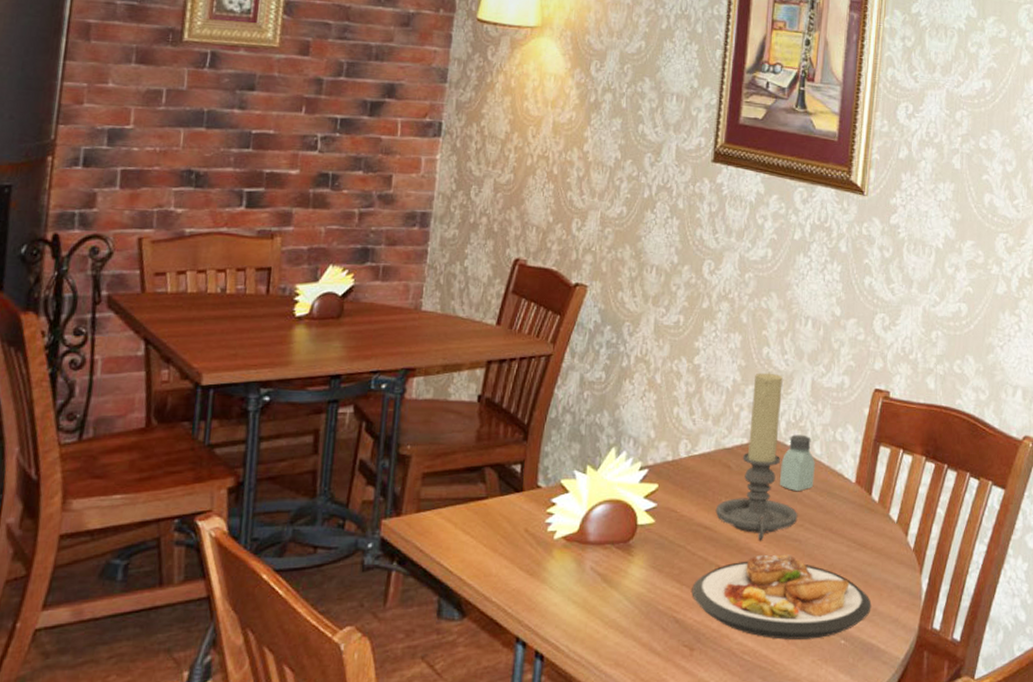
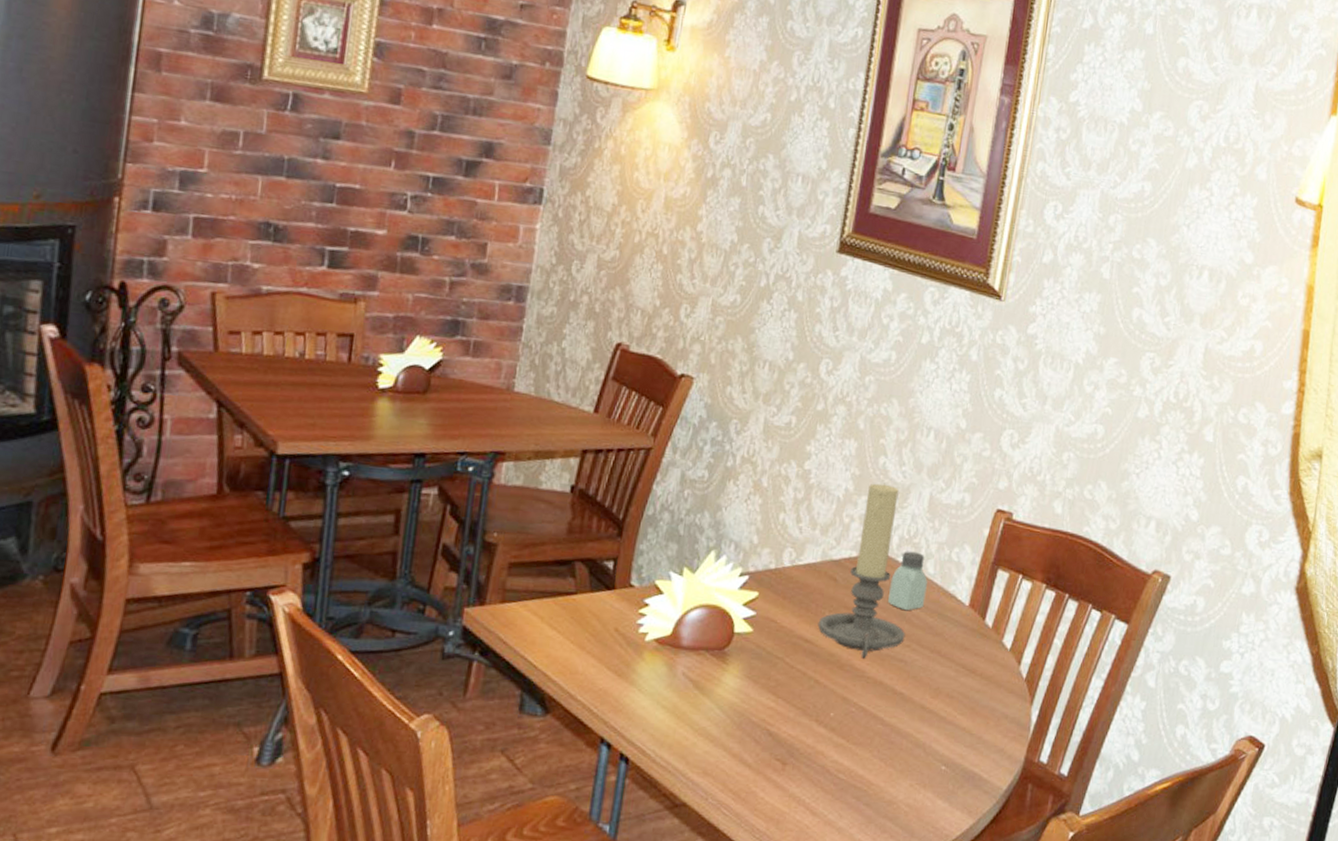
plate: present [691,554,872,640] -> none [787,673,977,763]

